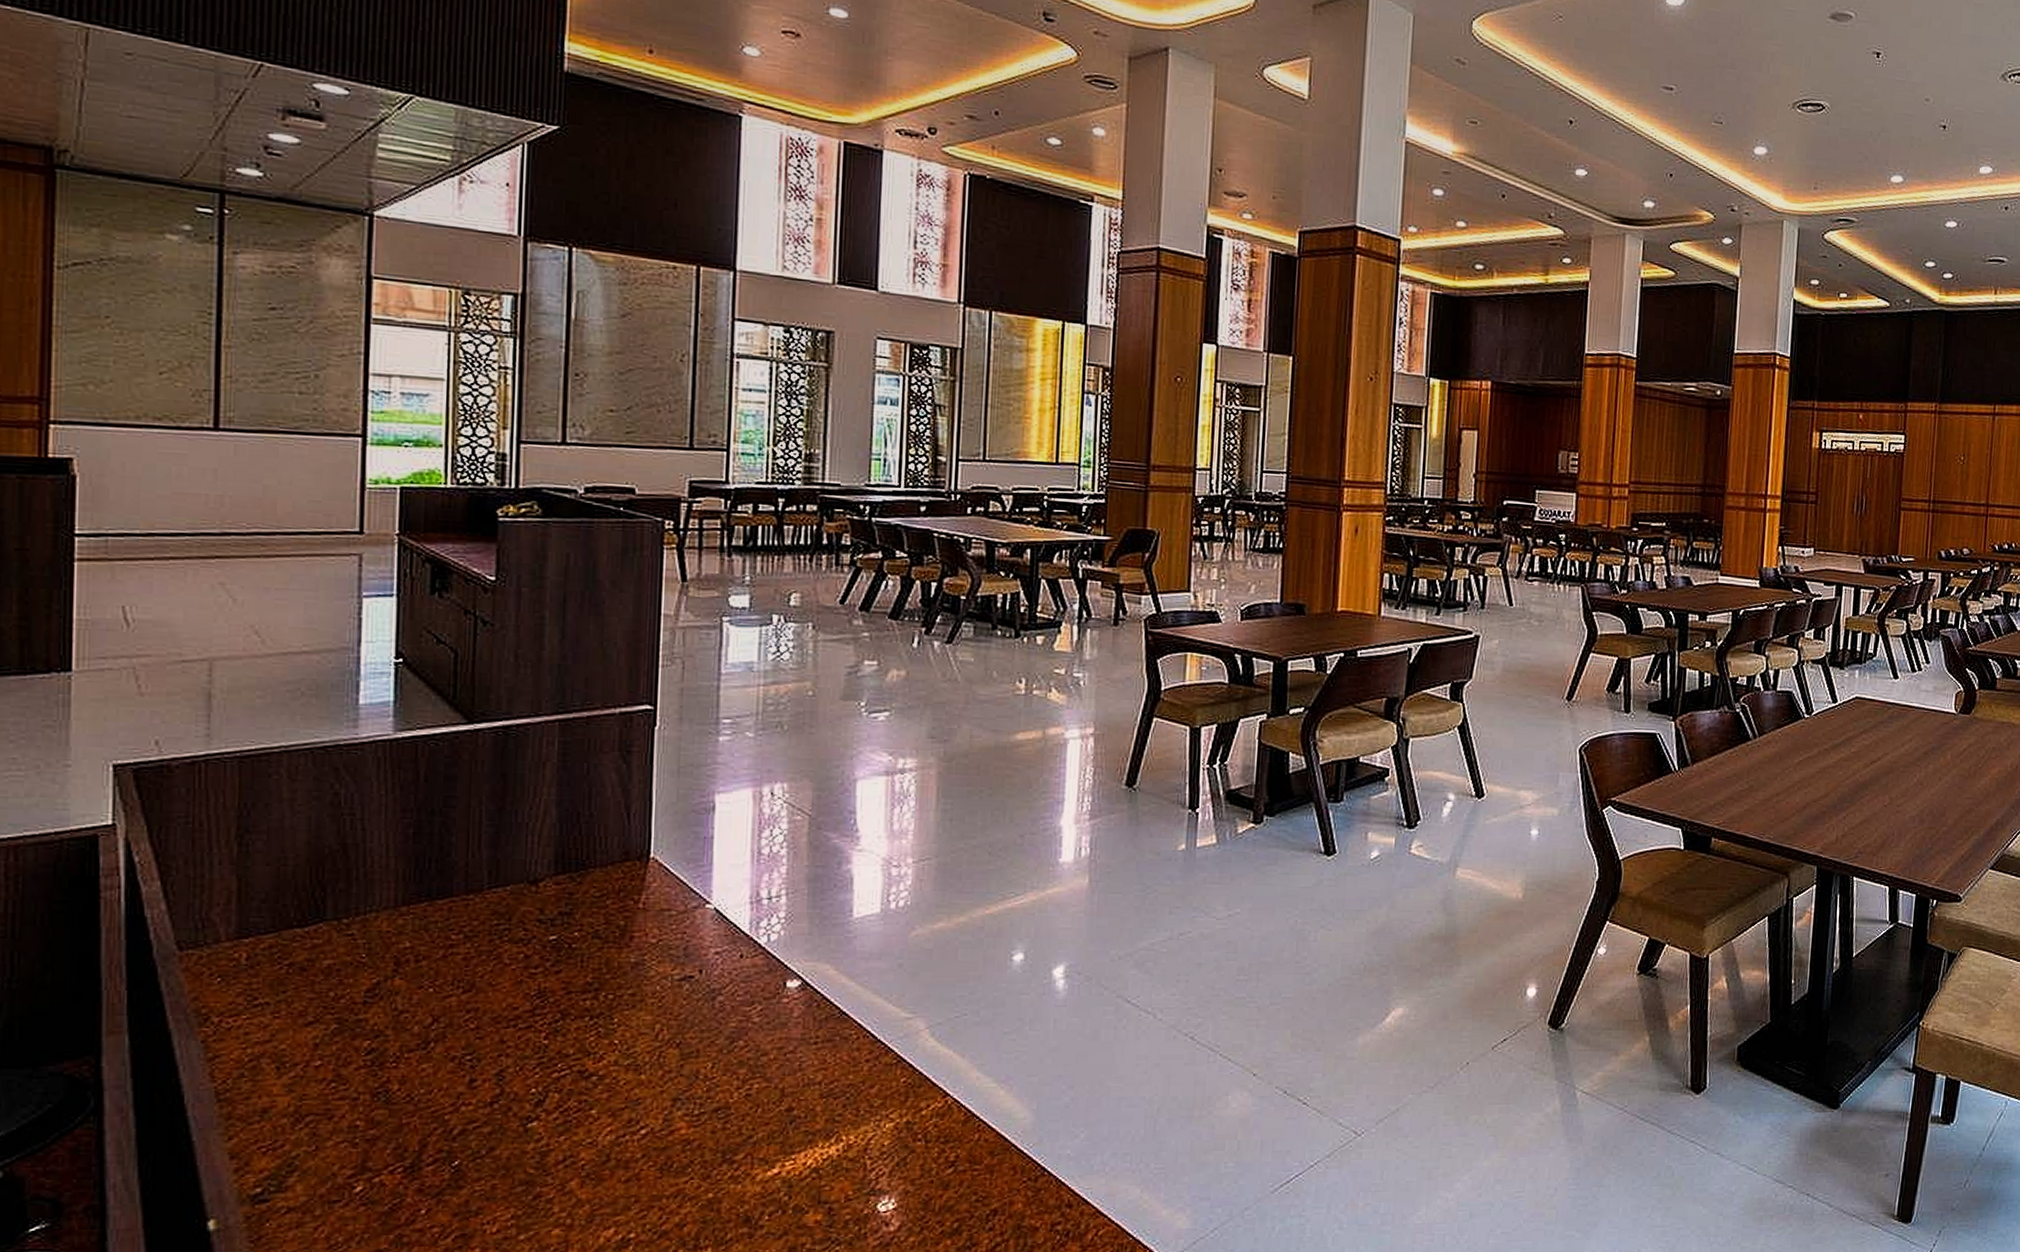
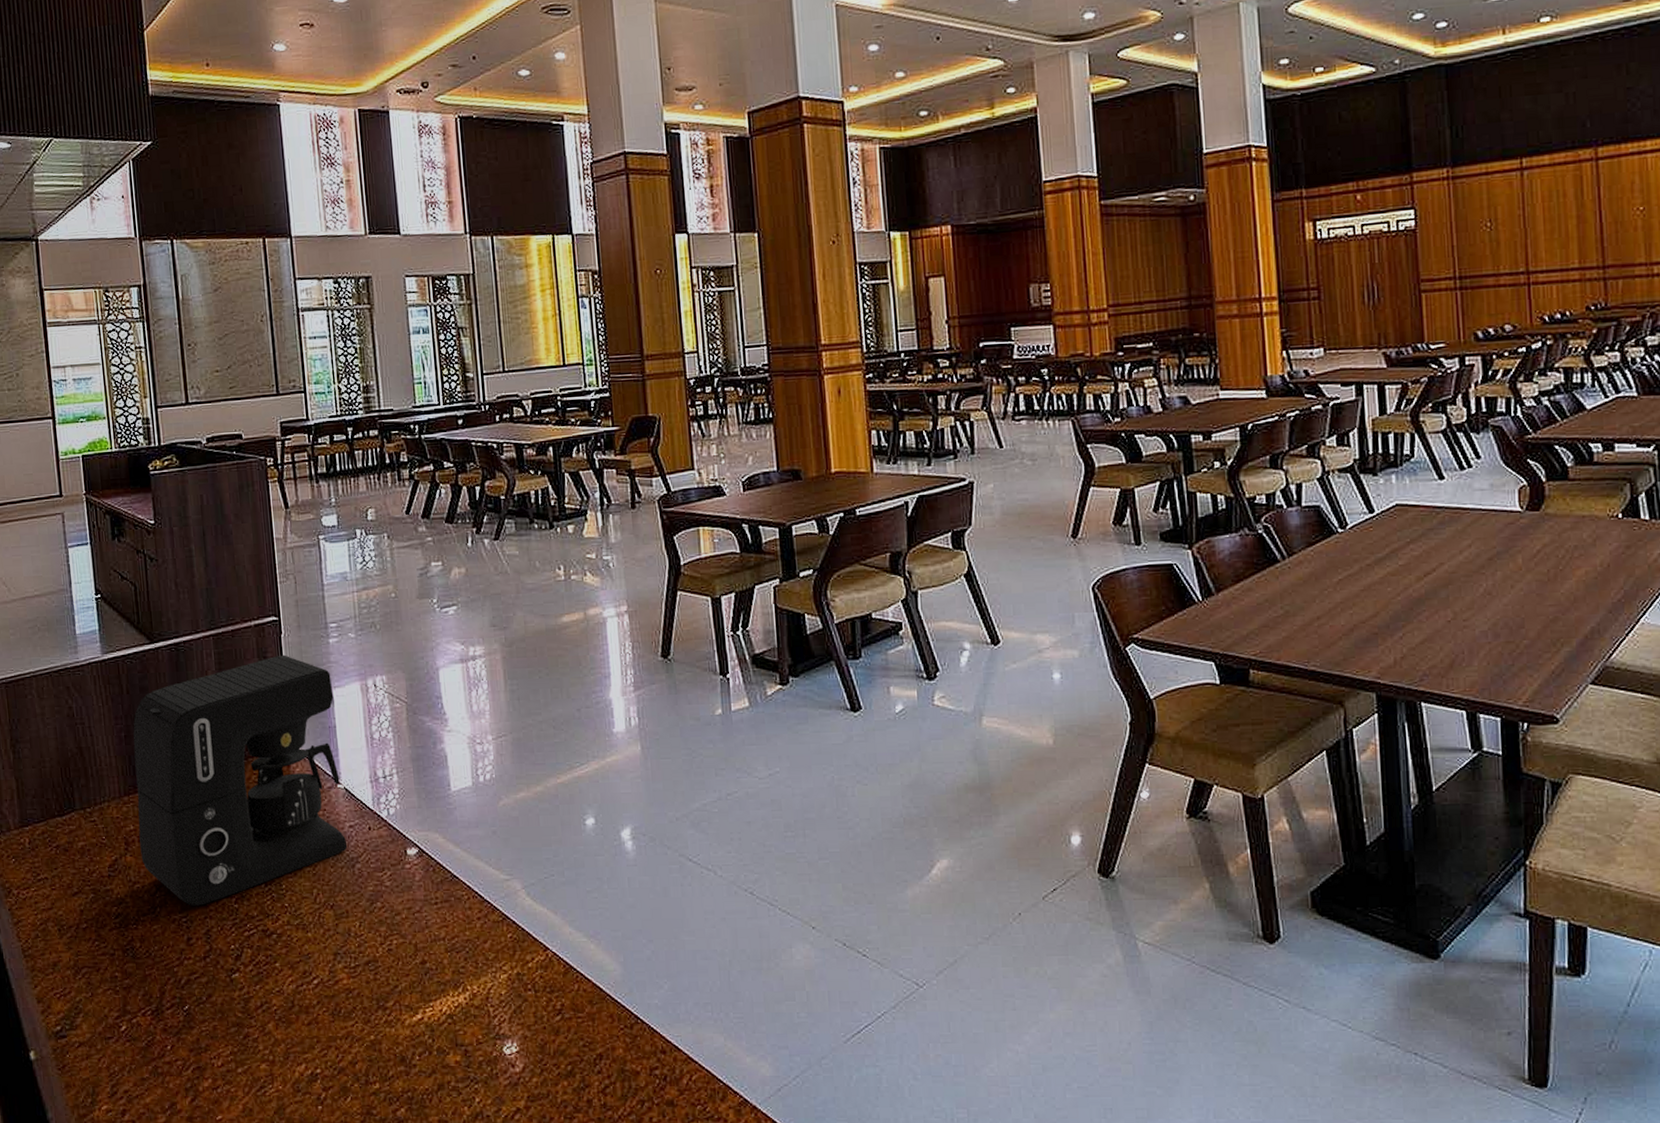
coffee maker: none [416,750,716,1041] -> present [133,654,348,906]

